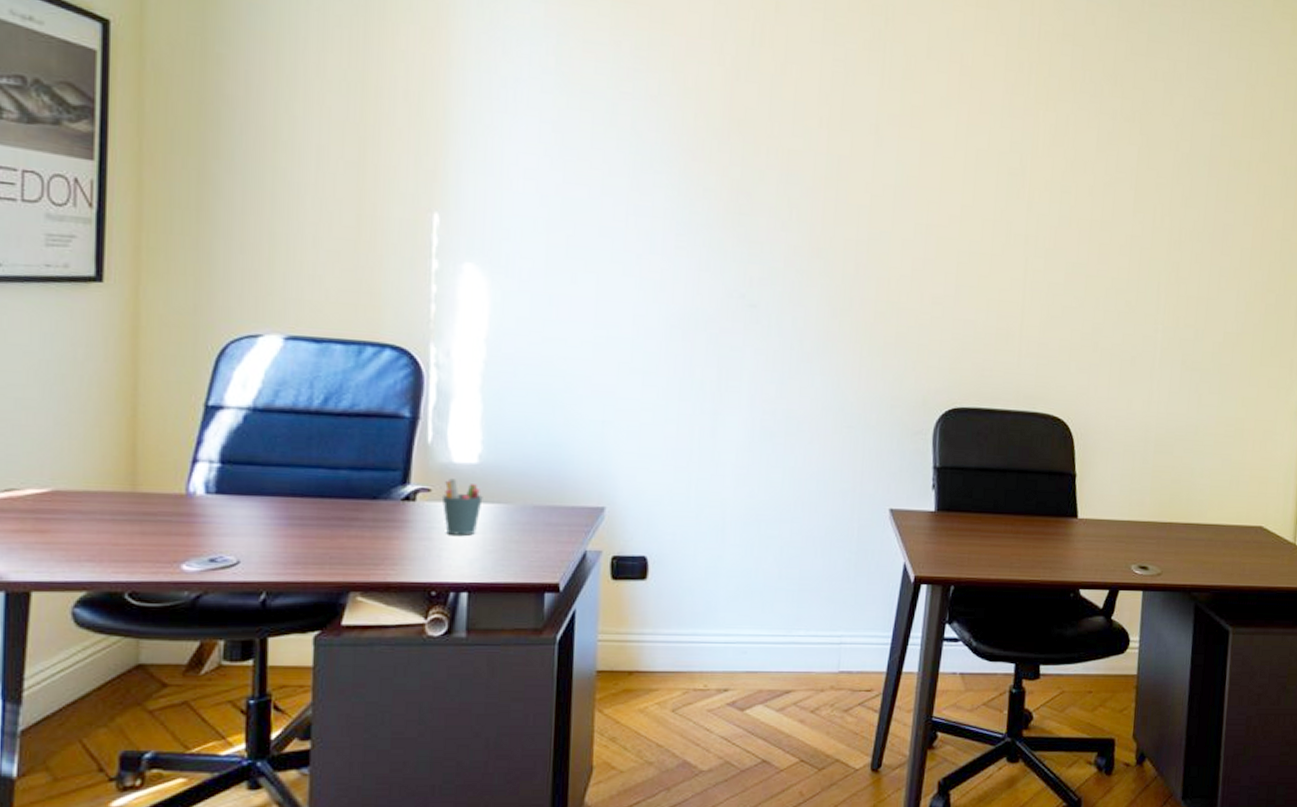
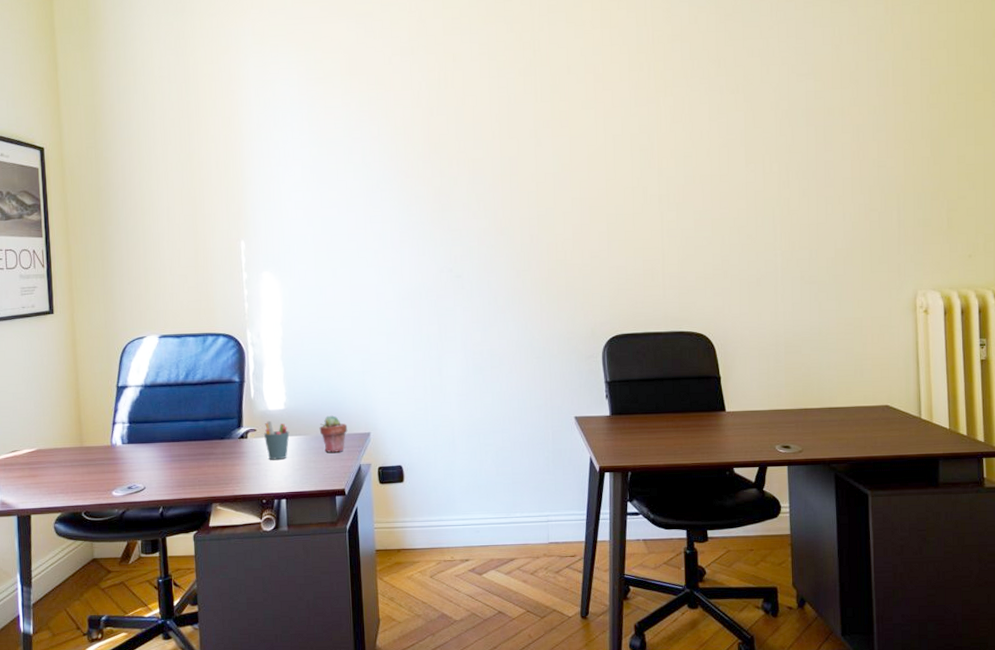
potted succulent: none [529,478,572,532] -> present [319,415,348,453]

